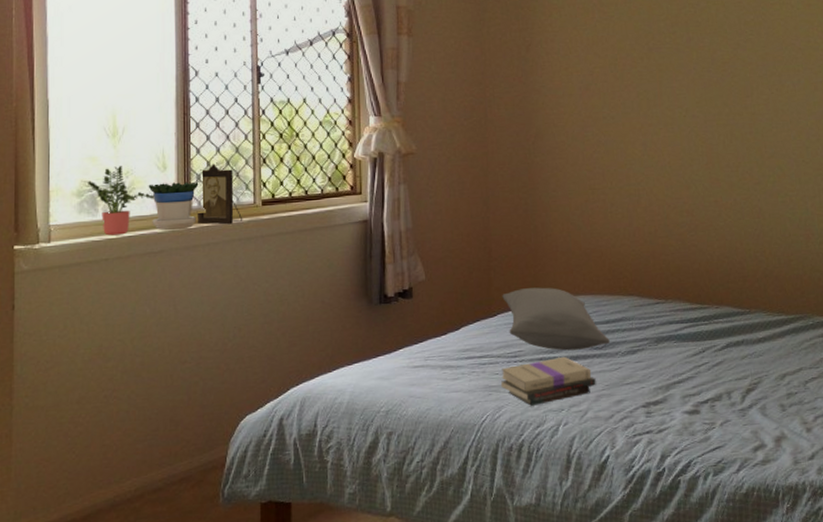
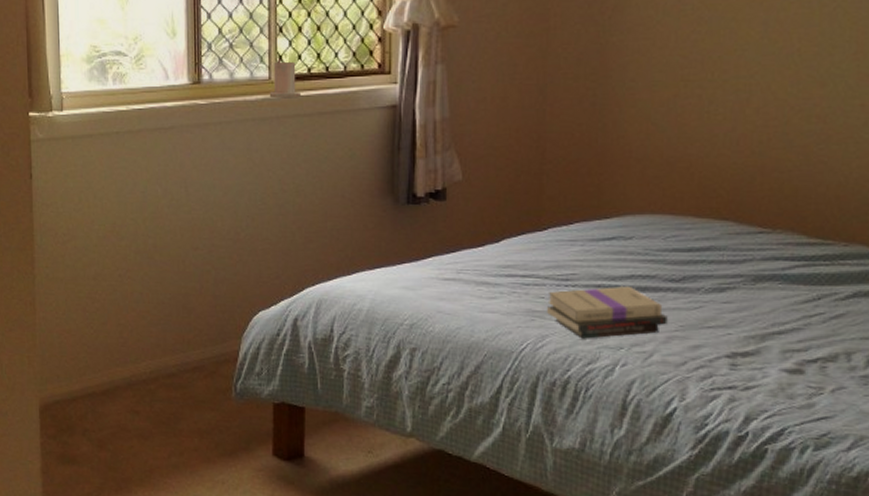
potted plant: present [88,166,155,236] -> none [97,30,164,107]
flowerpot: present [148,181,198,231] -> none [157,51,209,105]
photo frame: present [197,164,243,225] -> none [208,31,257,102]
candle: none [254,185,283,220] -> present [269,58,301,99]
pillow: present [502,287,610,351] -> none [555,200,690,280]

